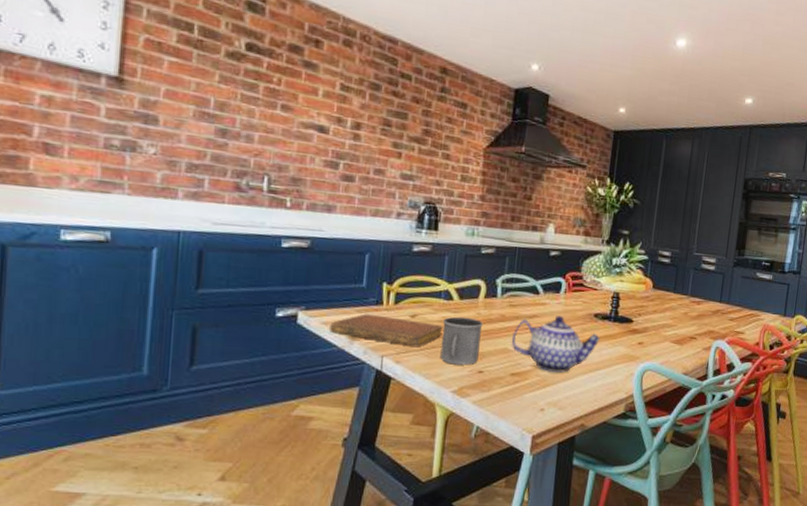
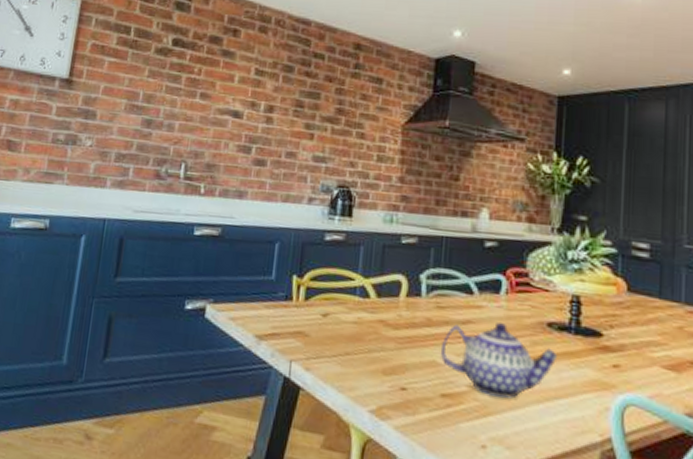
notebook: present [329,314,443,348] -> none [236,310,358,353]
mug: present [440,316,483,365] -> none [355,317,405,379]

